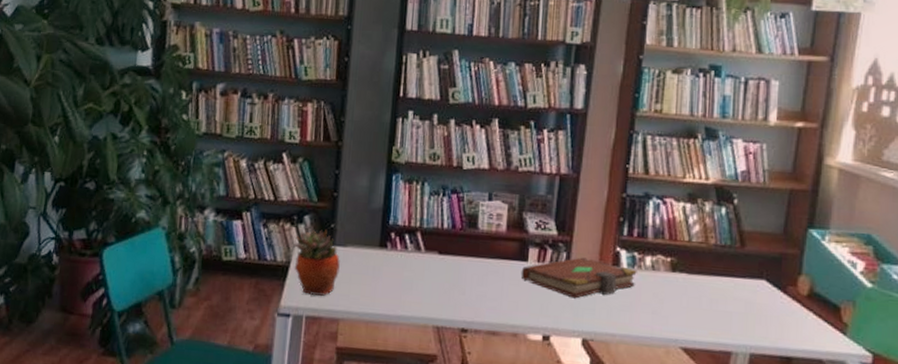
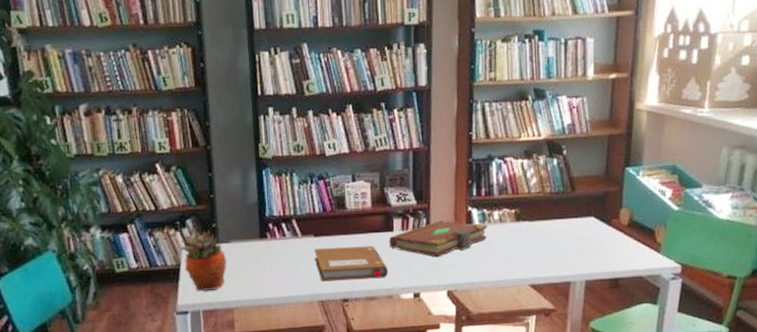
notebook: none [435,268,517,312] -> present [314,246,389,282]

